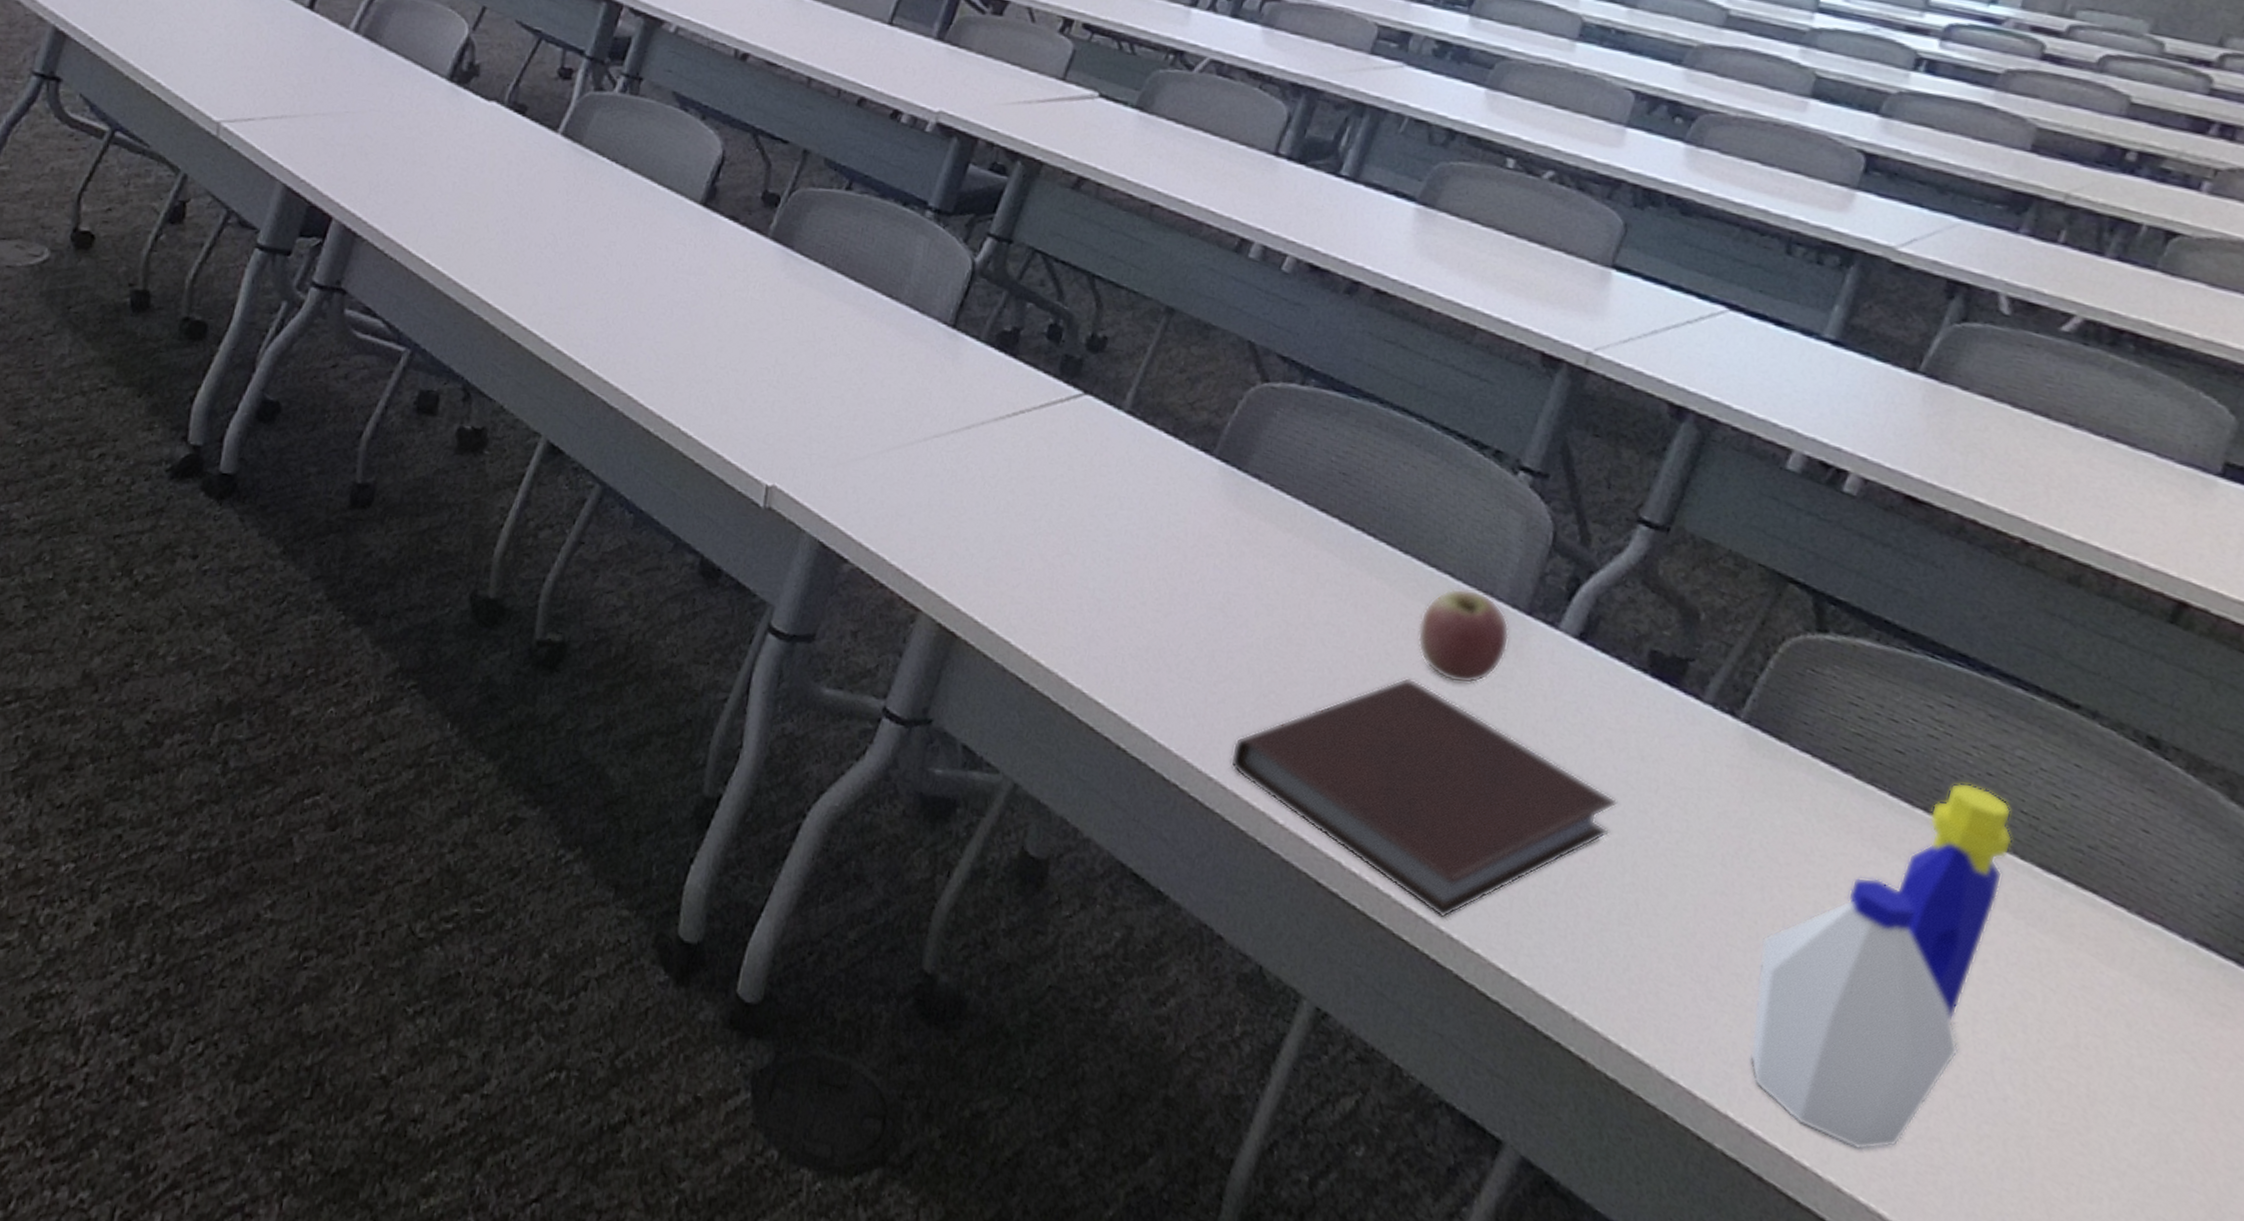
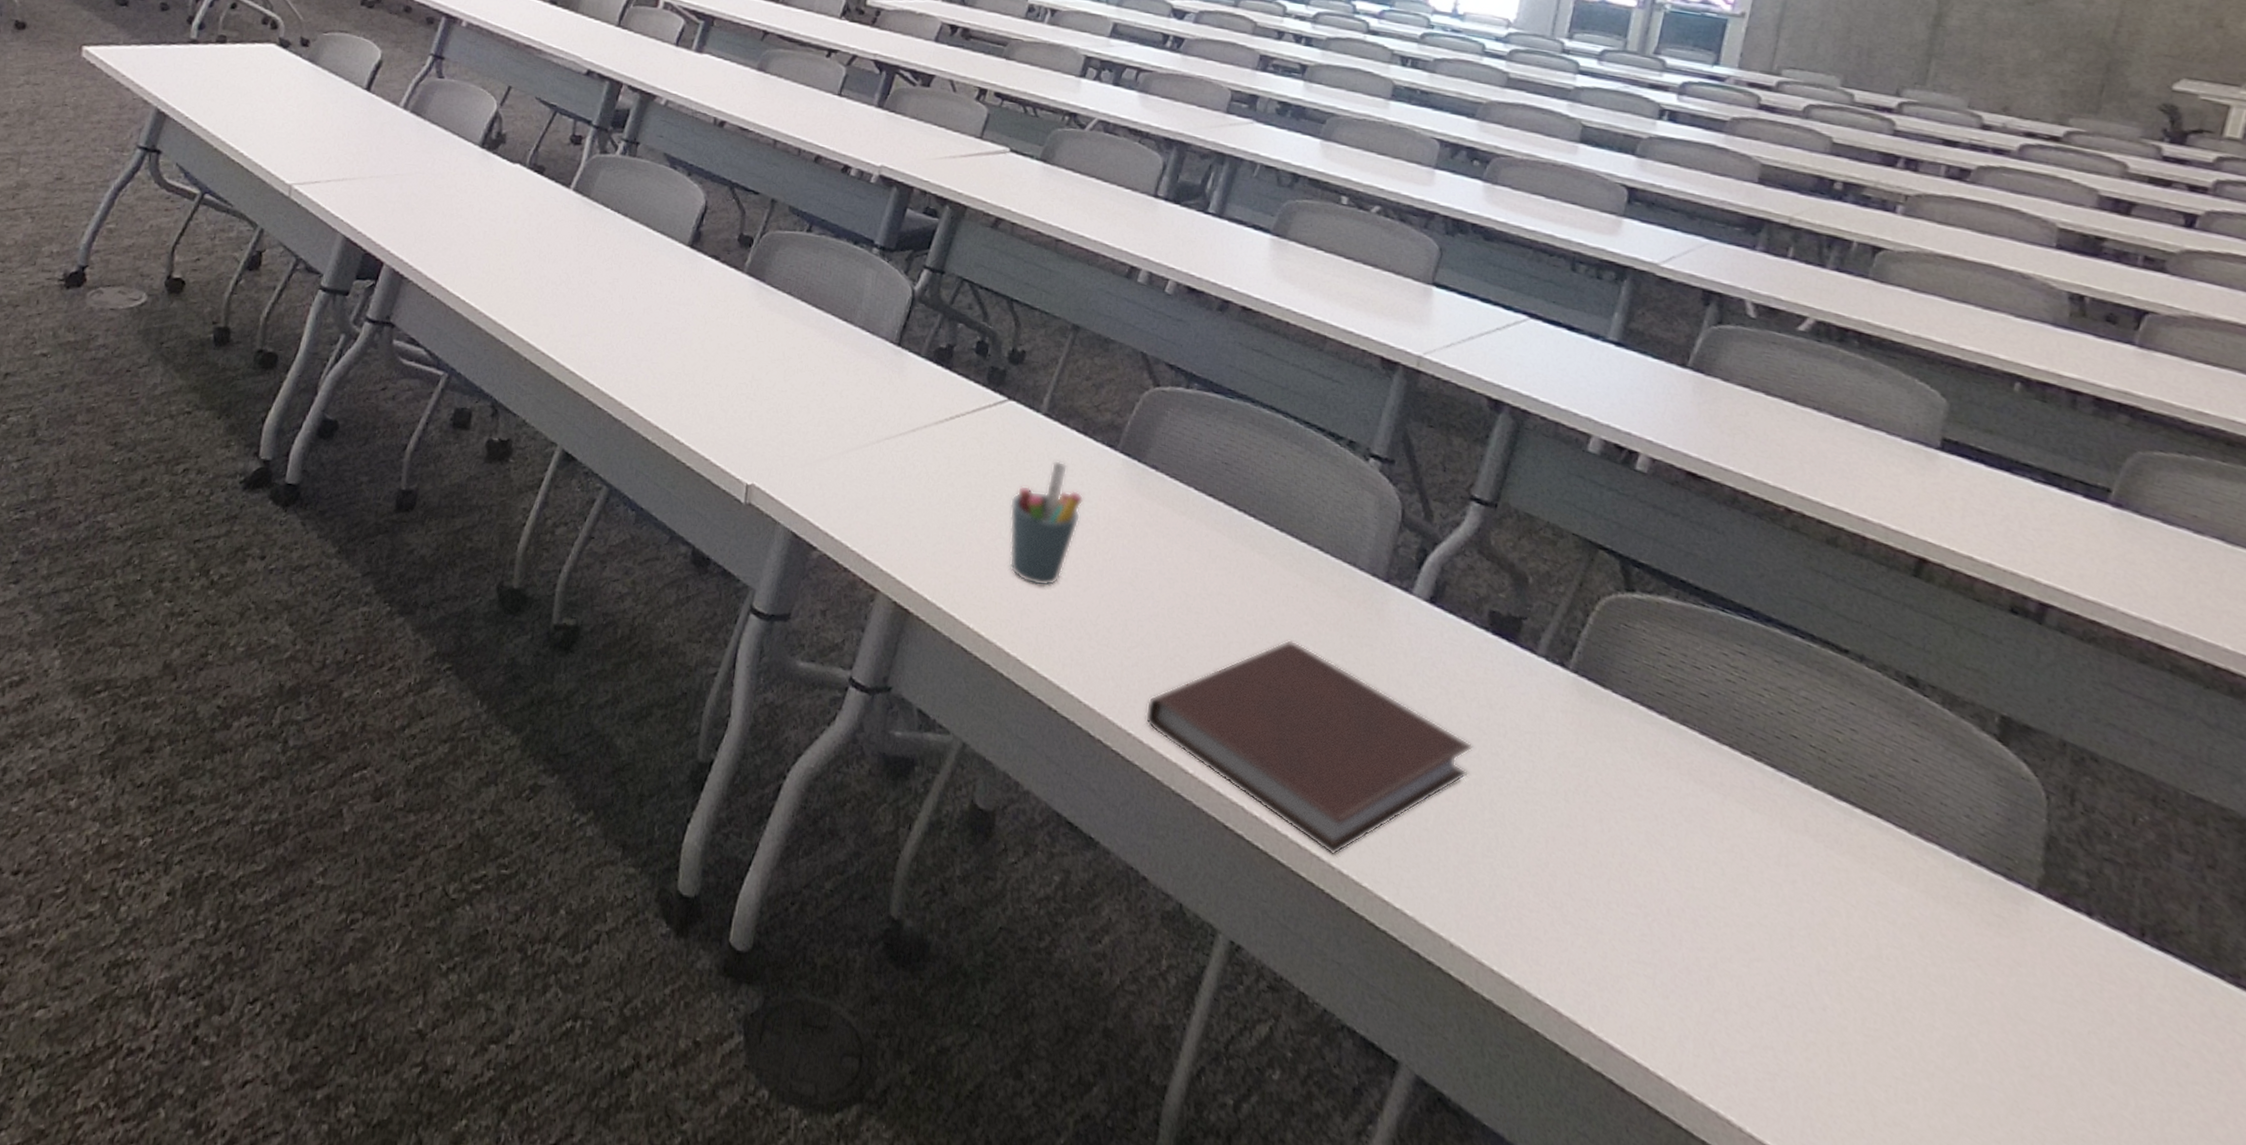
pen holder: none [1077,465,1170,611] -> present [1009,460,1084,587]
apple: present [1417,588,1510,684] -> none [1295,560,1372,644]
bottle: present [1749,782,2013,1150] -> none [1603,721,1806,1060]

